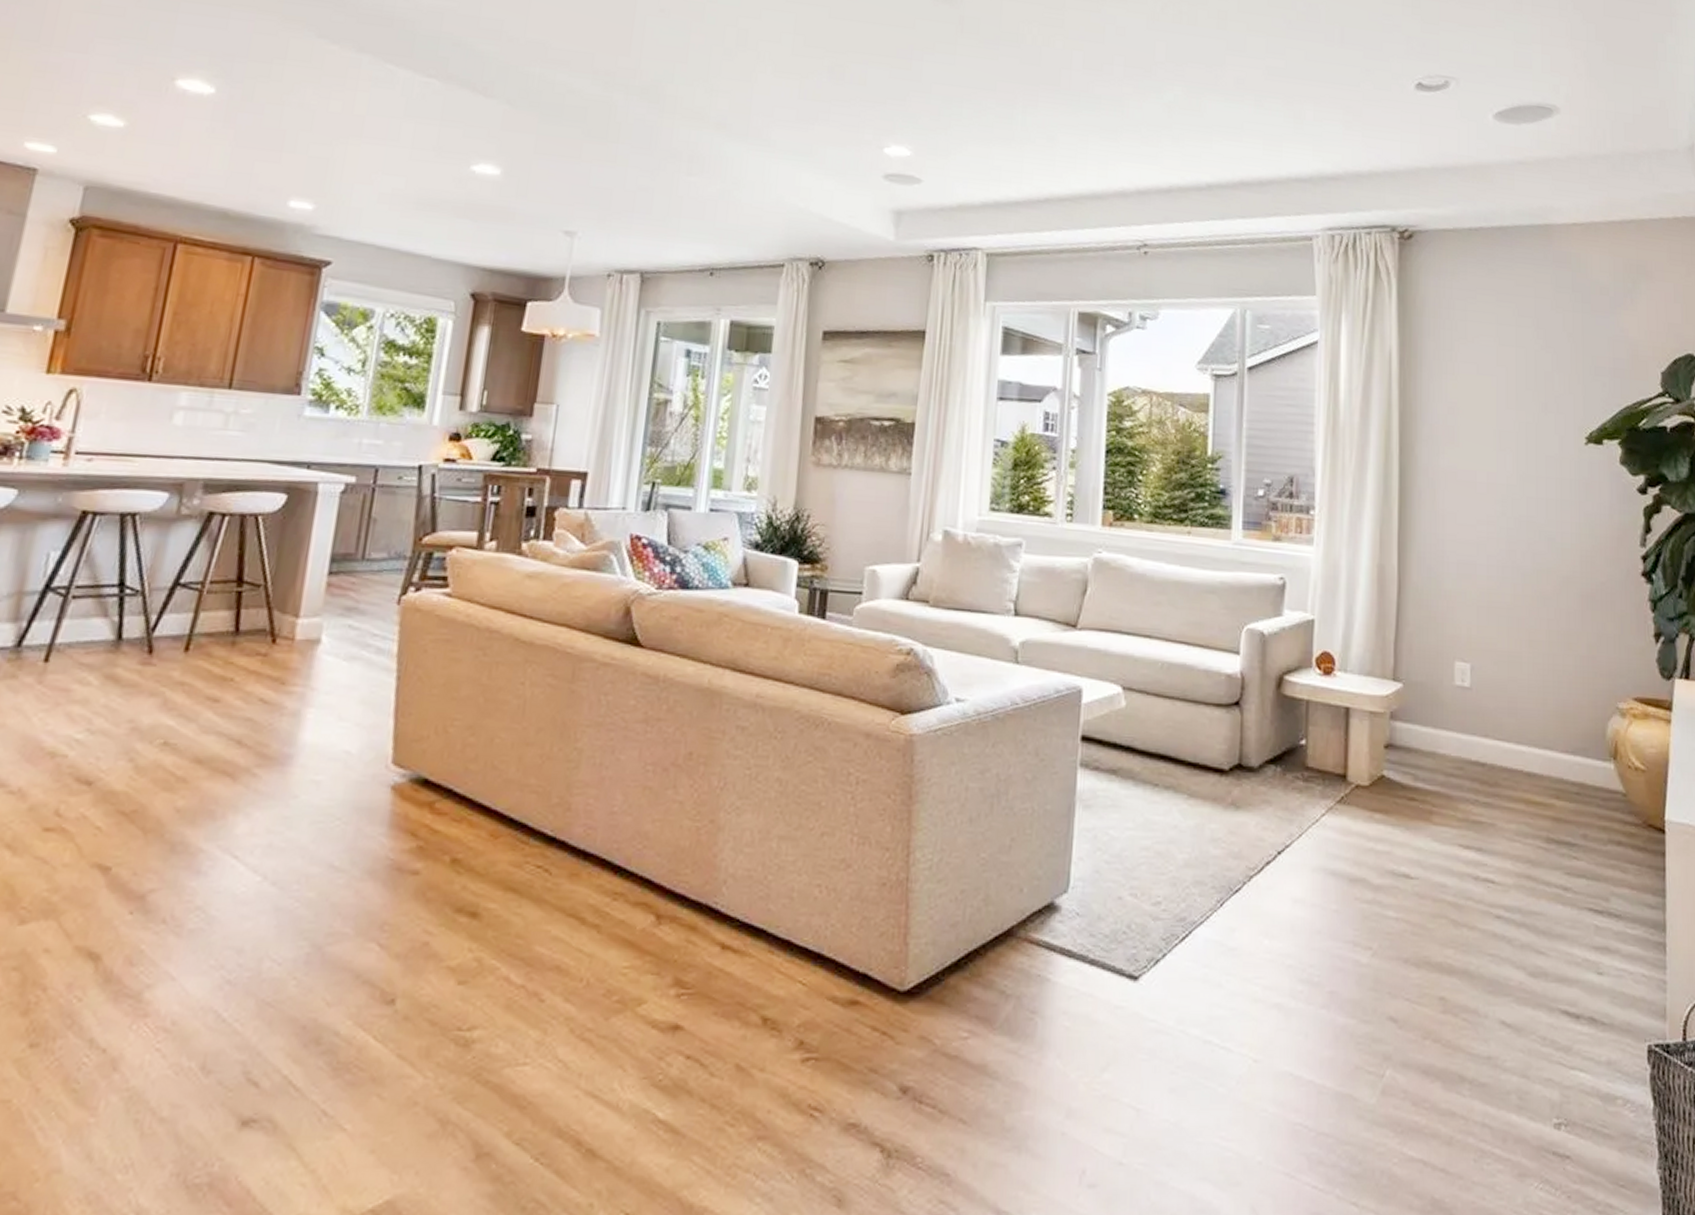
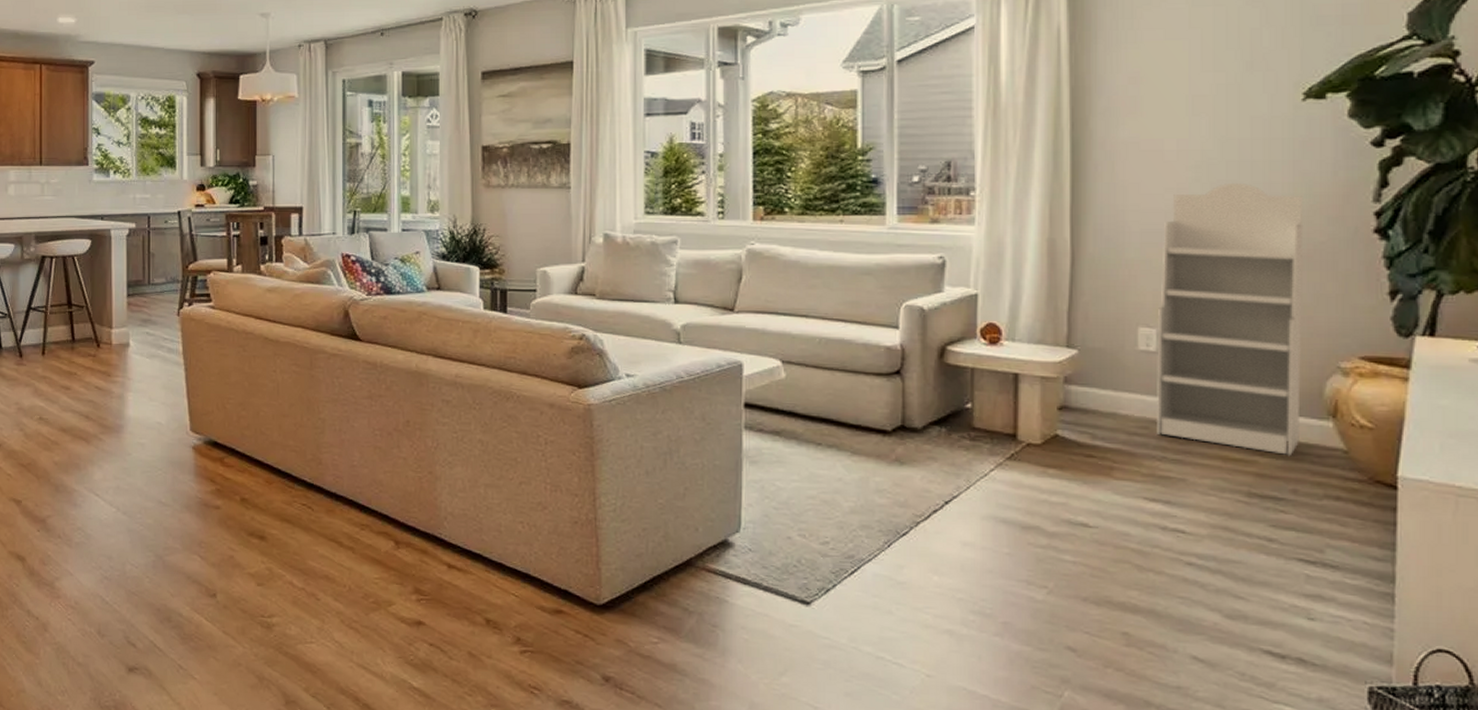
shelf: none [1469,519,1589,799] -> present [1155,182,1304,456]

